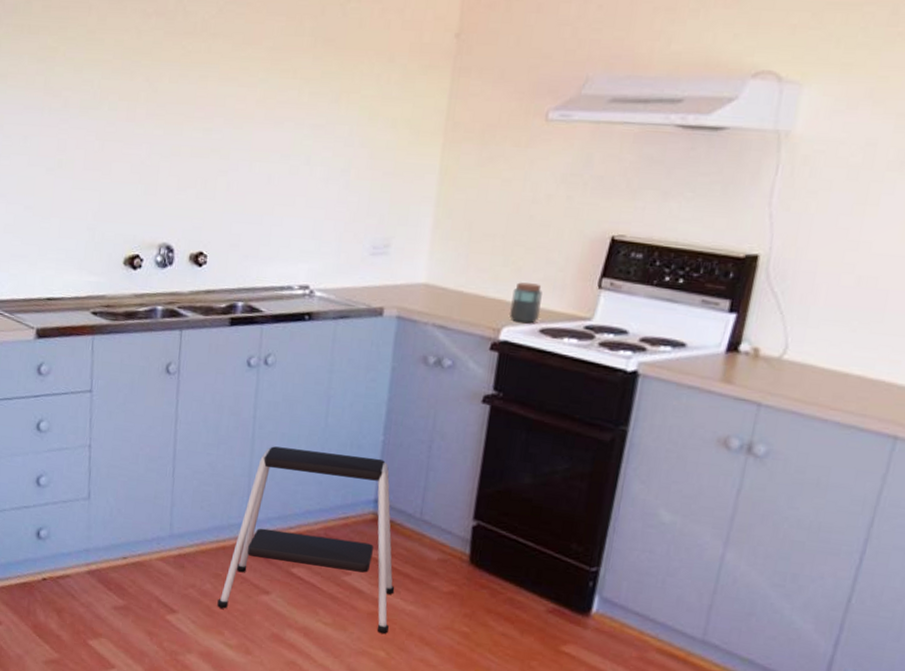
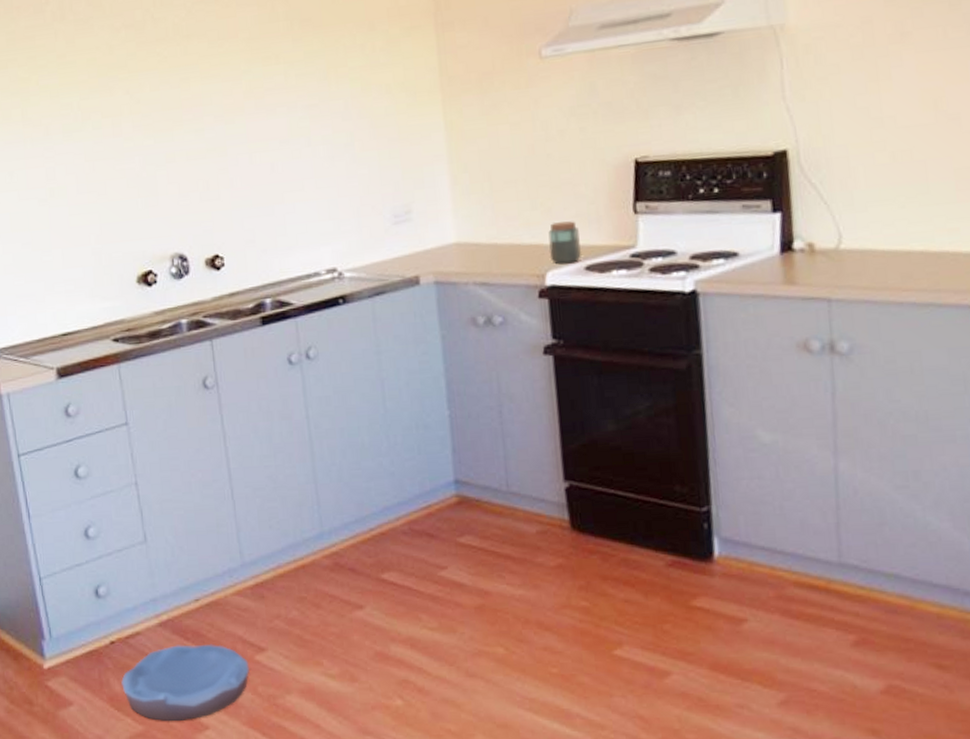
pet bowl: none [46,592,160,658] -> present [121,643,249,722]
step stool: present [217,446,395,634] -> none [308,435,501,635]

